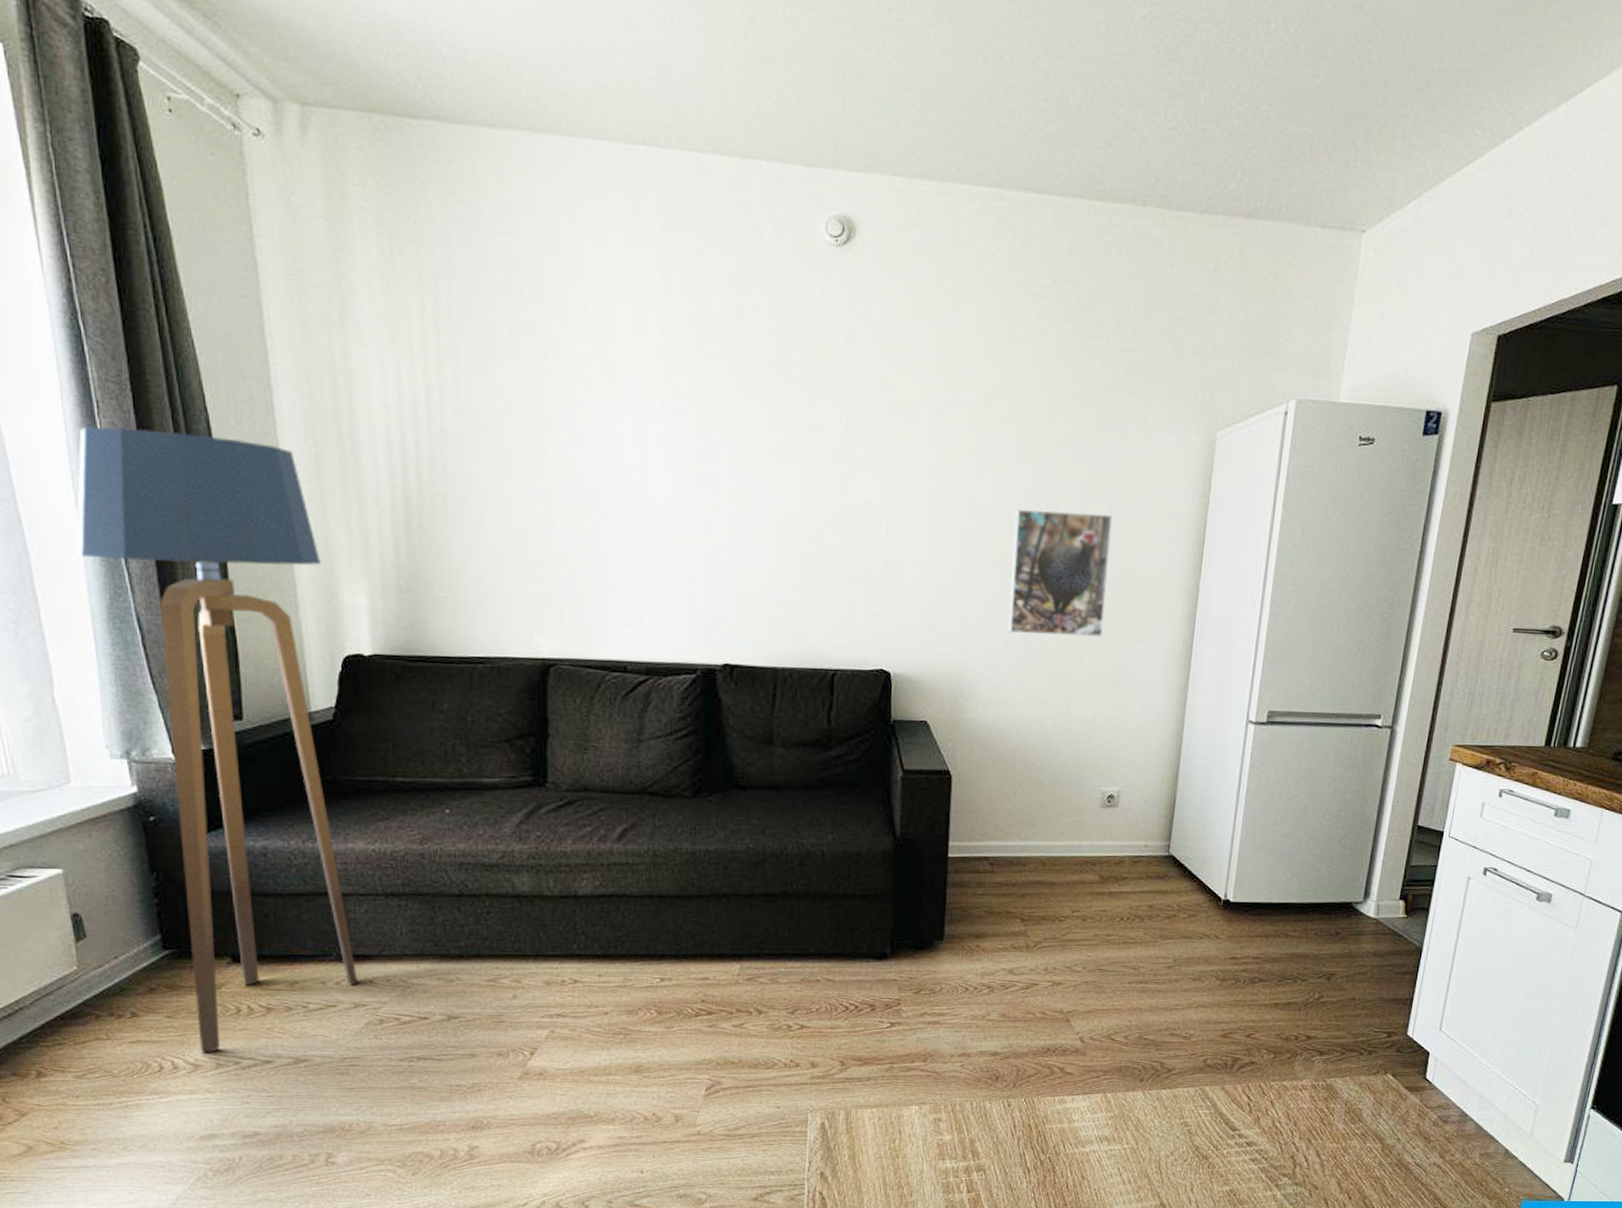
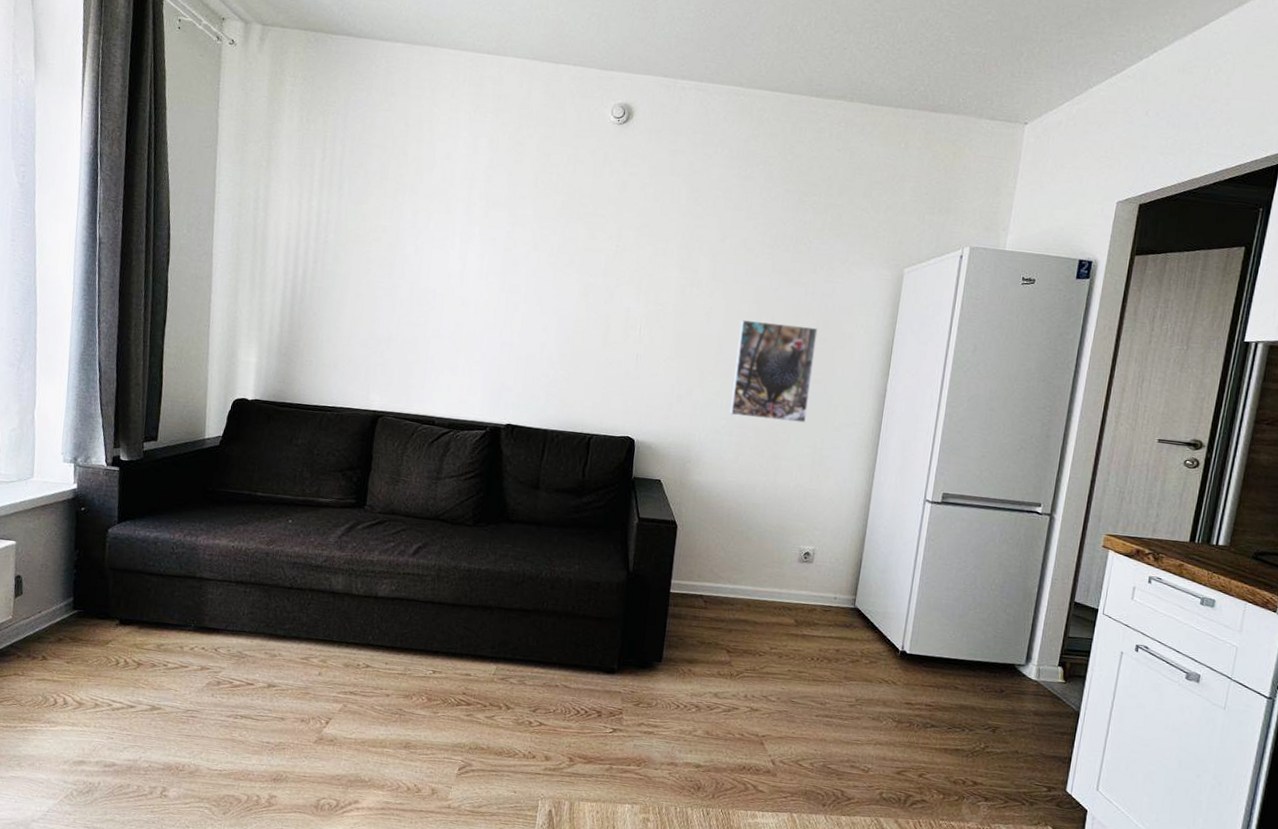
floor lamp: present [76,426,358,1052] -> none [68,229,229,694]

